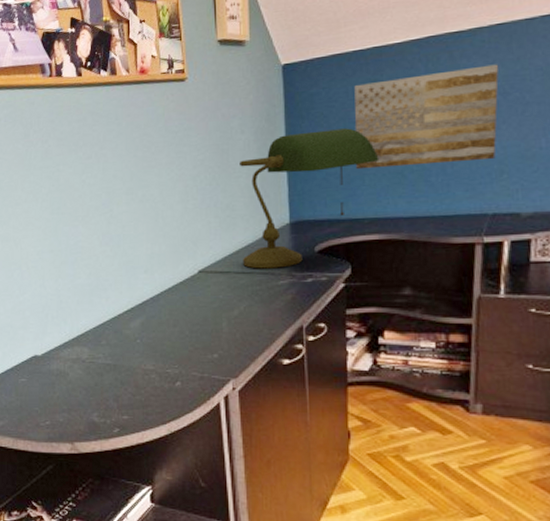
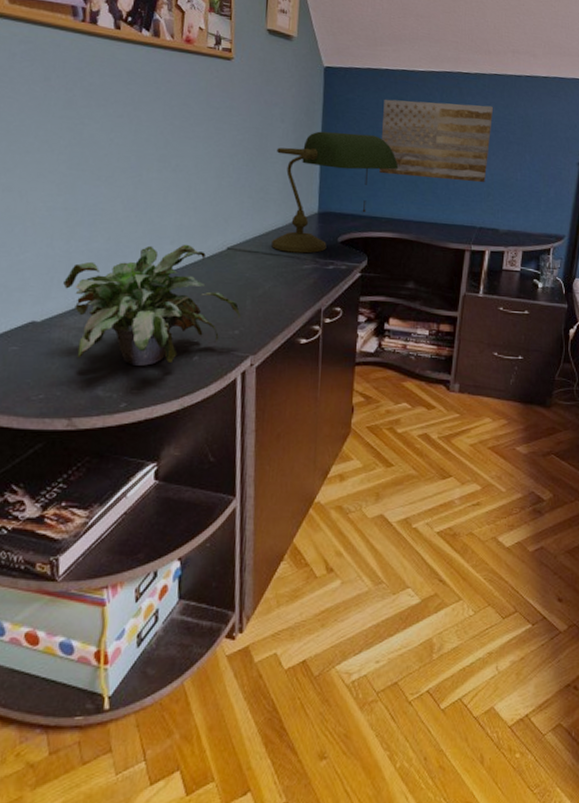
potted plant: none [56,271,218,393] -> present [63,244,241,366]

